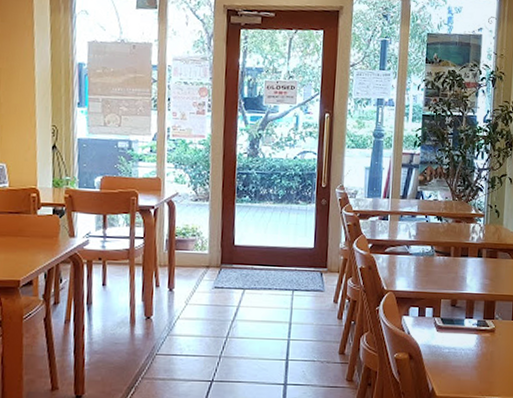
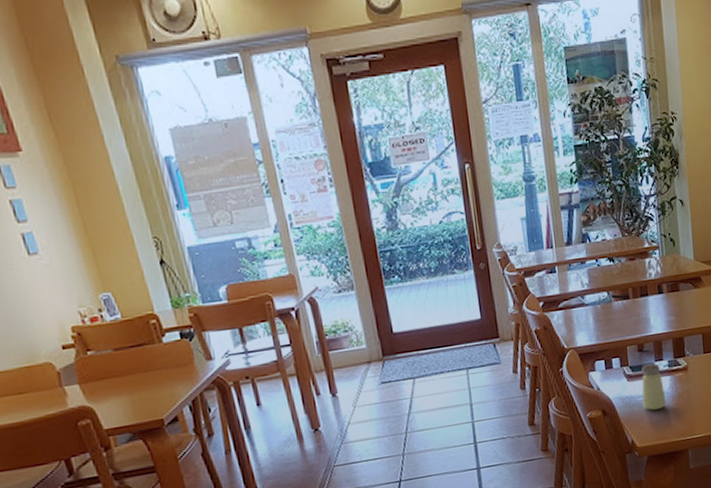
saltshaker: none [447,319,471,364] -> present [641,363,667,411]

